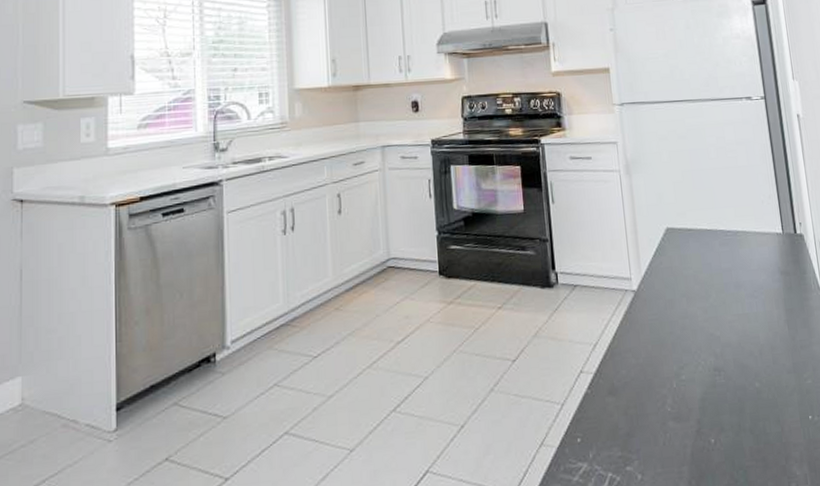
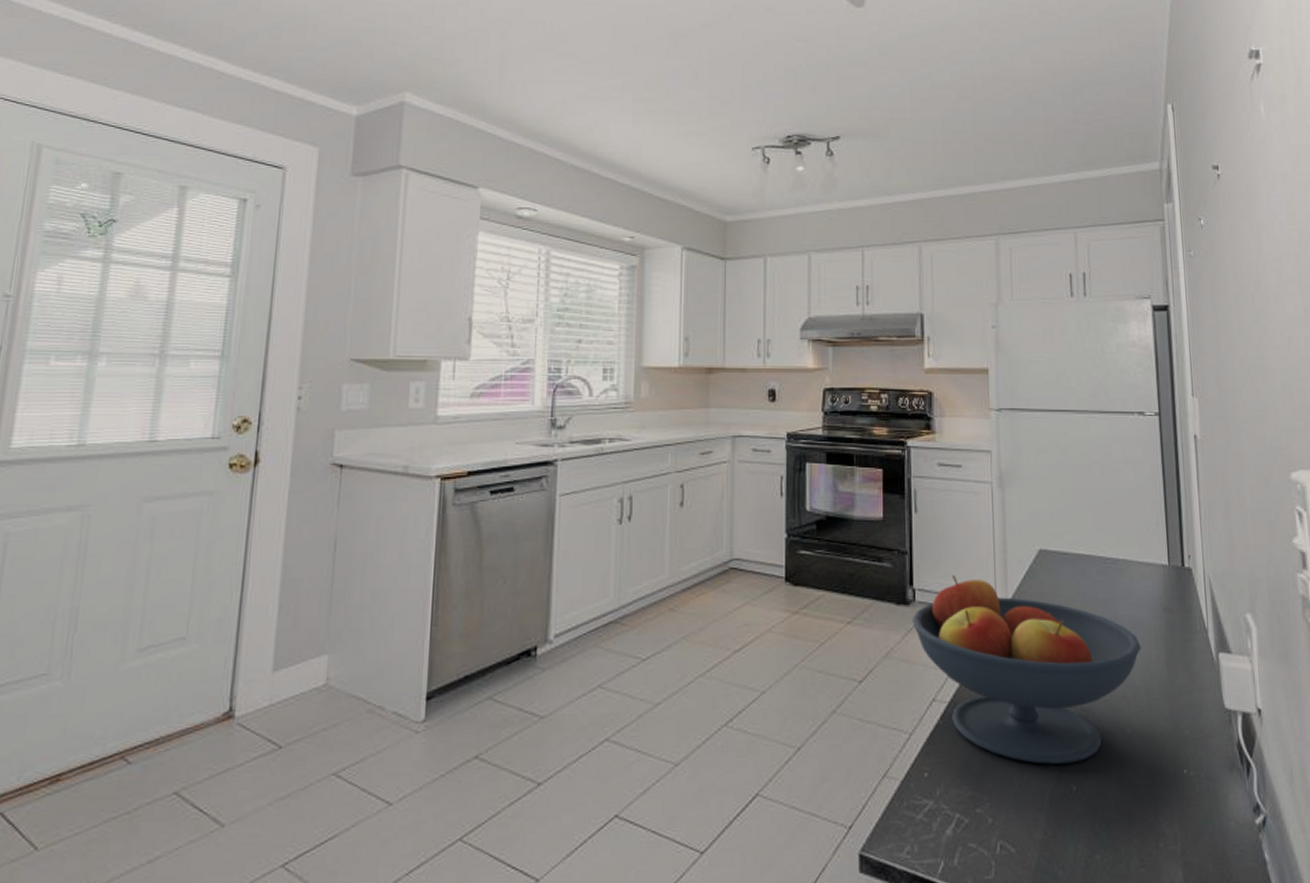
fruit bowl: none [556,257,764,422] -> present [911,575,1141,764]

